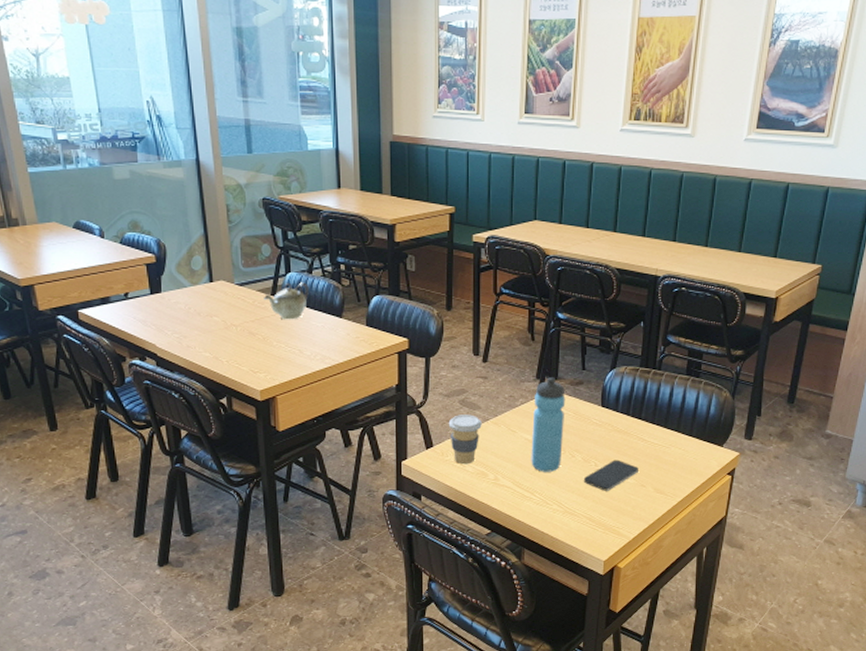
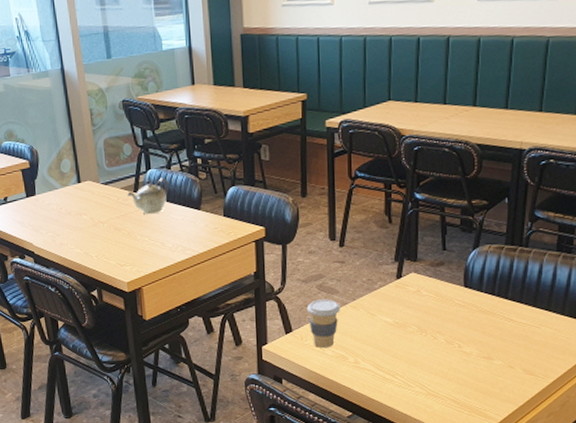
water bottle: present [531,377,566,472] -> none [391,259,426,355]
smartphone: present [584,459,638,491] -> none [447,340,506,373]

